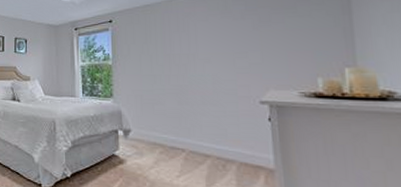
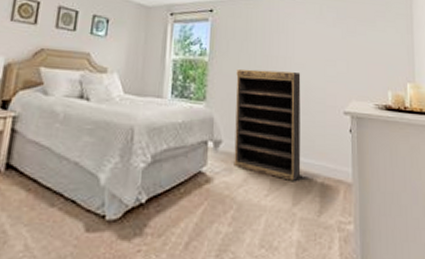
bookshelf: none [139,67,214,166] -> present [234,69,301,182]

